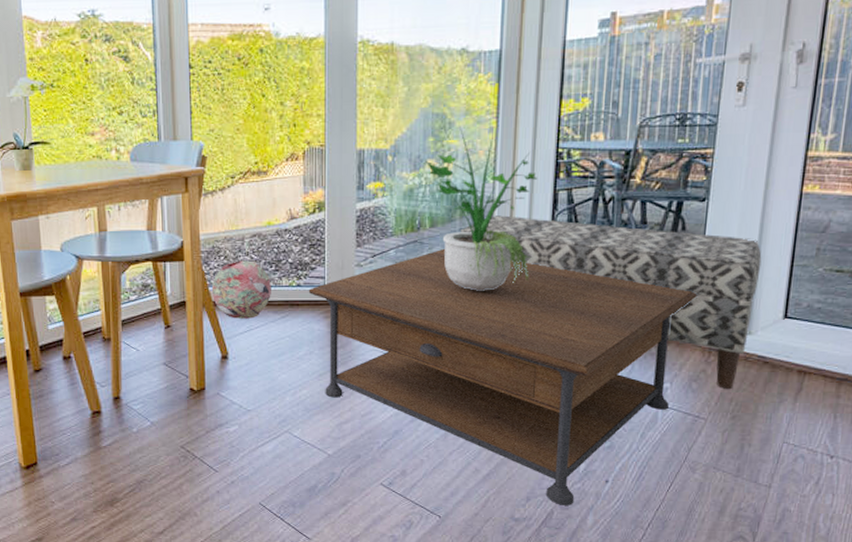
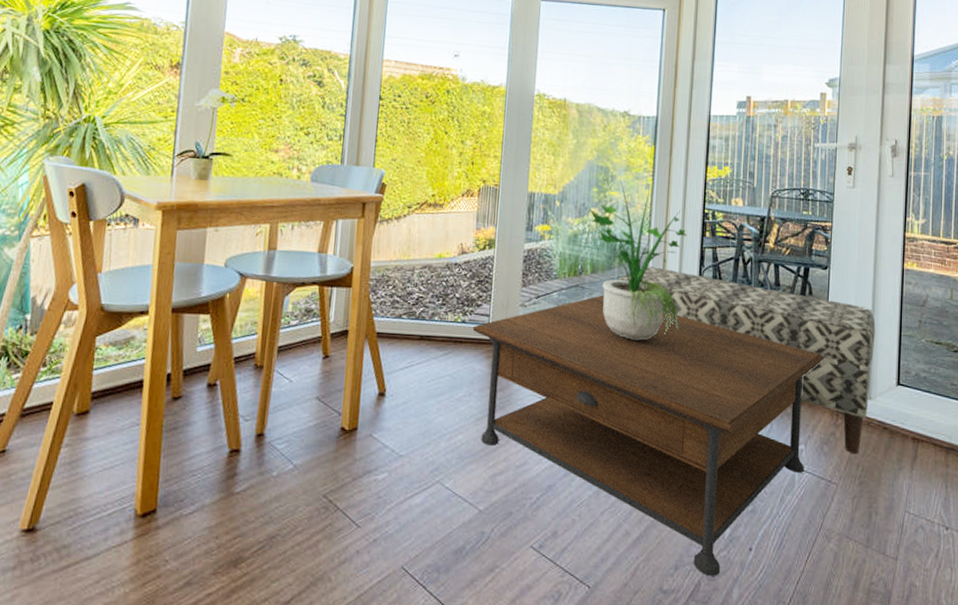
lantern: present [211,260,271,319] -> none [376,291,437,354]

